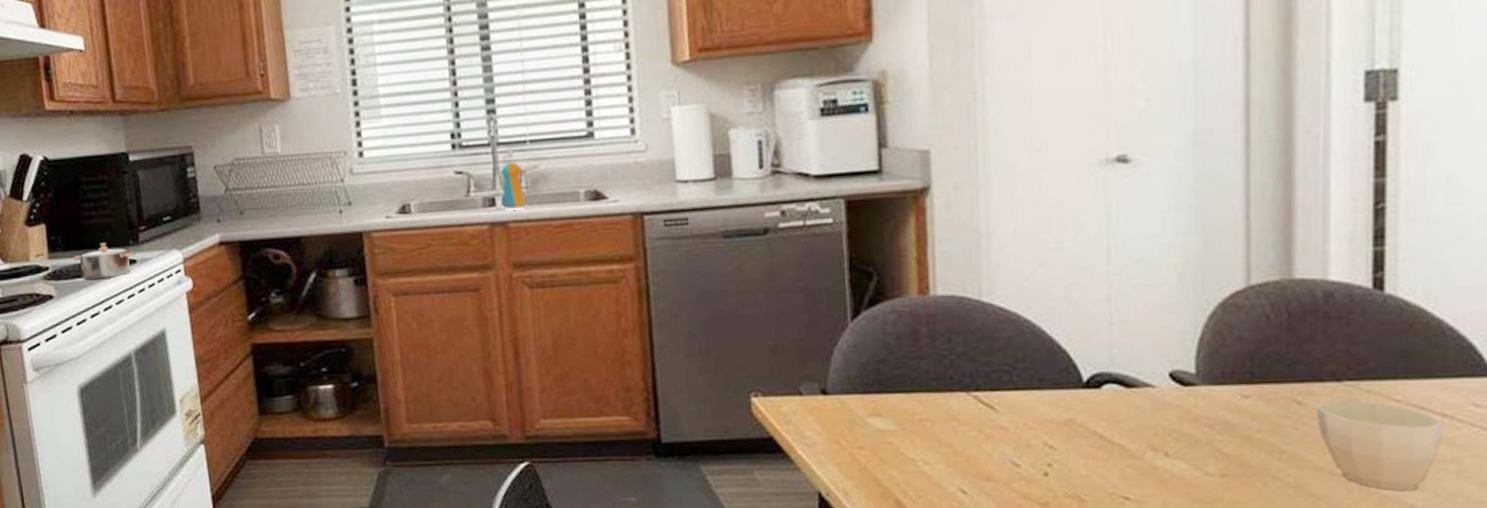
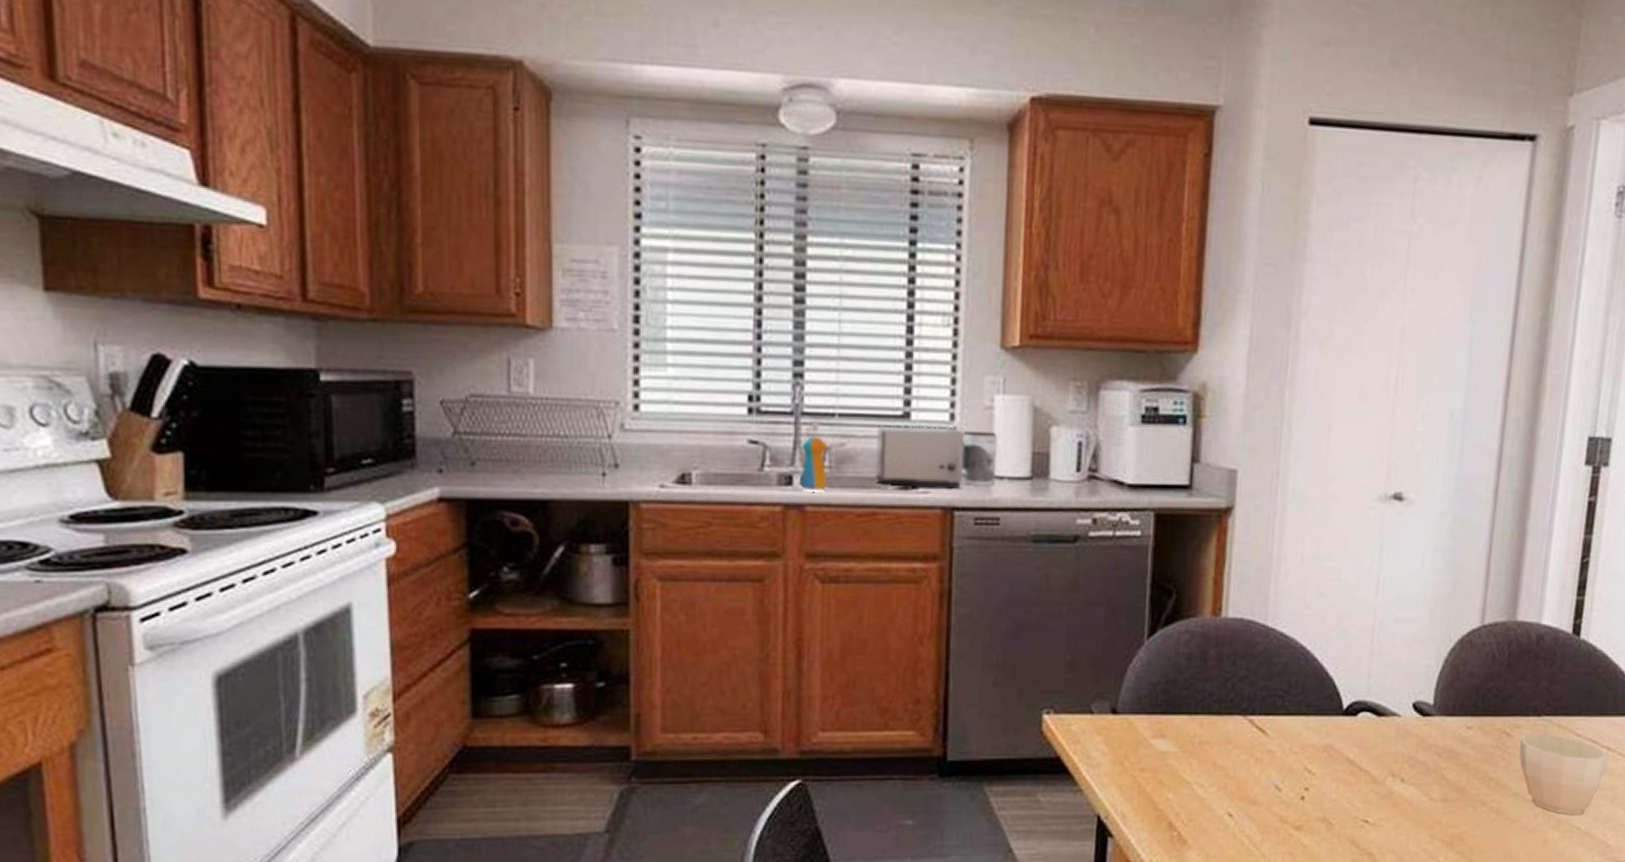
cooking pot: present [72,242,136,280] -> none [221,484,318,534]
toaster: none [565,142,649,200] -> present [875,427,966,489]
jar: none [645,141,681,192] -> present [960,431,997,486]

